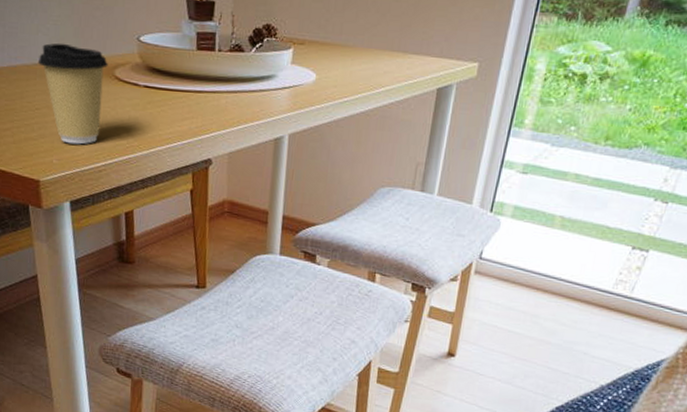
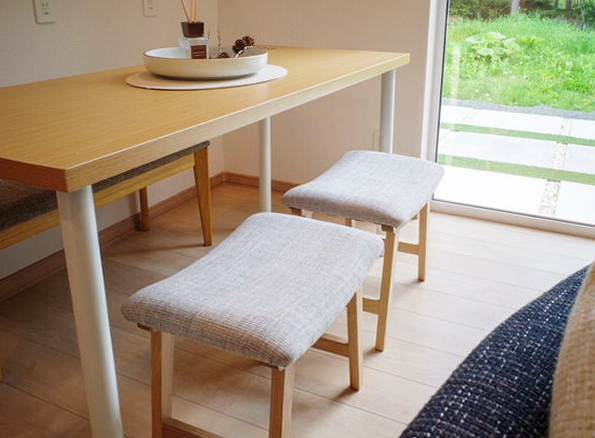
coffee cup: present [37,42,108,145] -> none [62,61,120,138]

